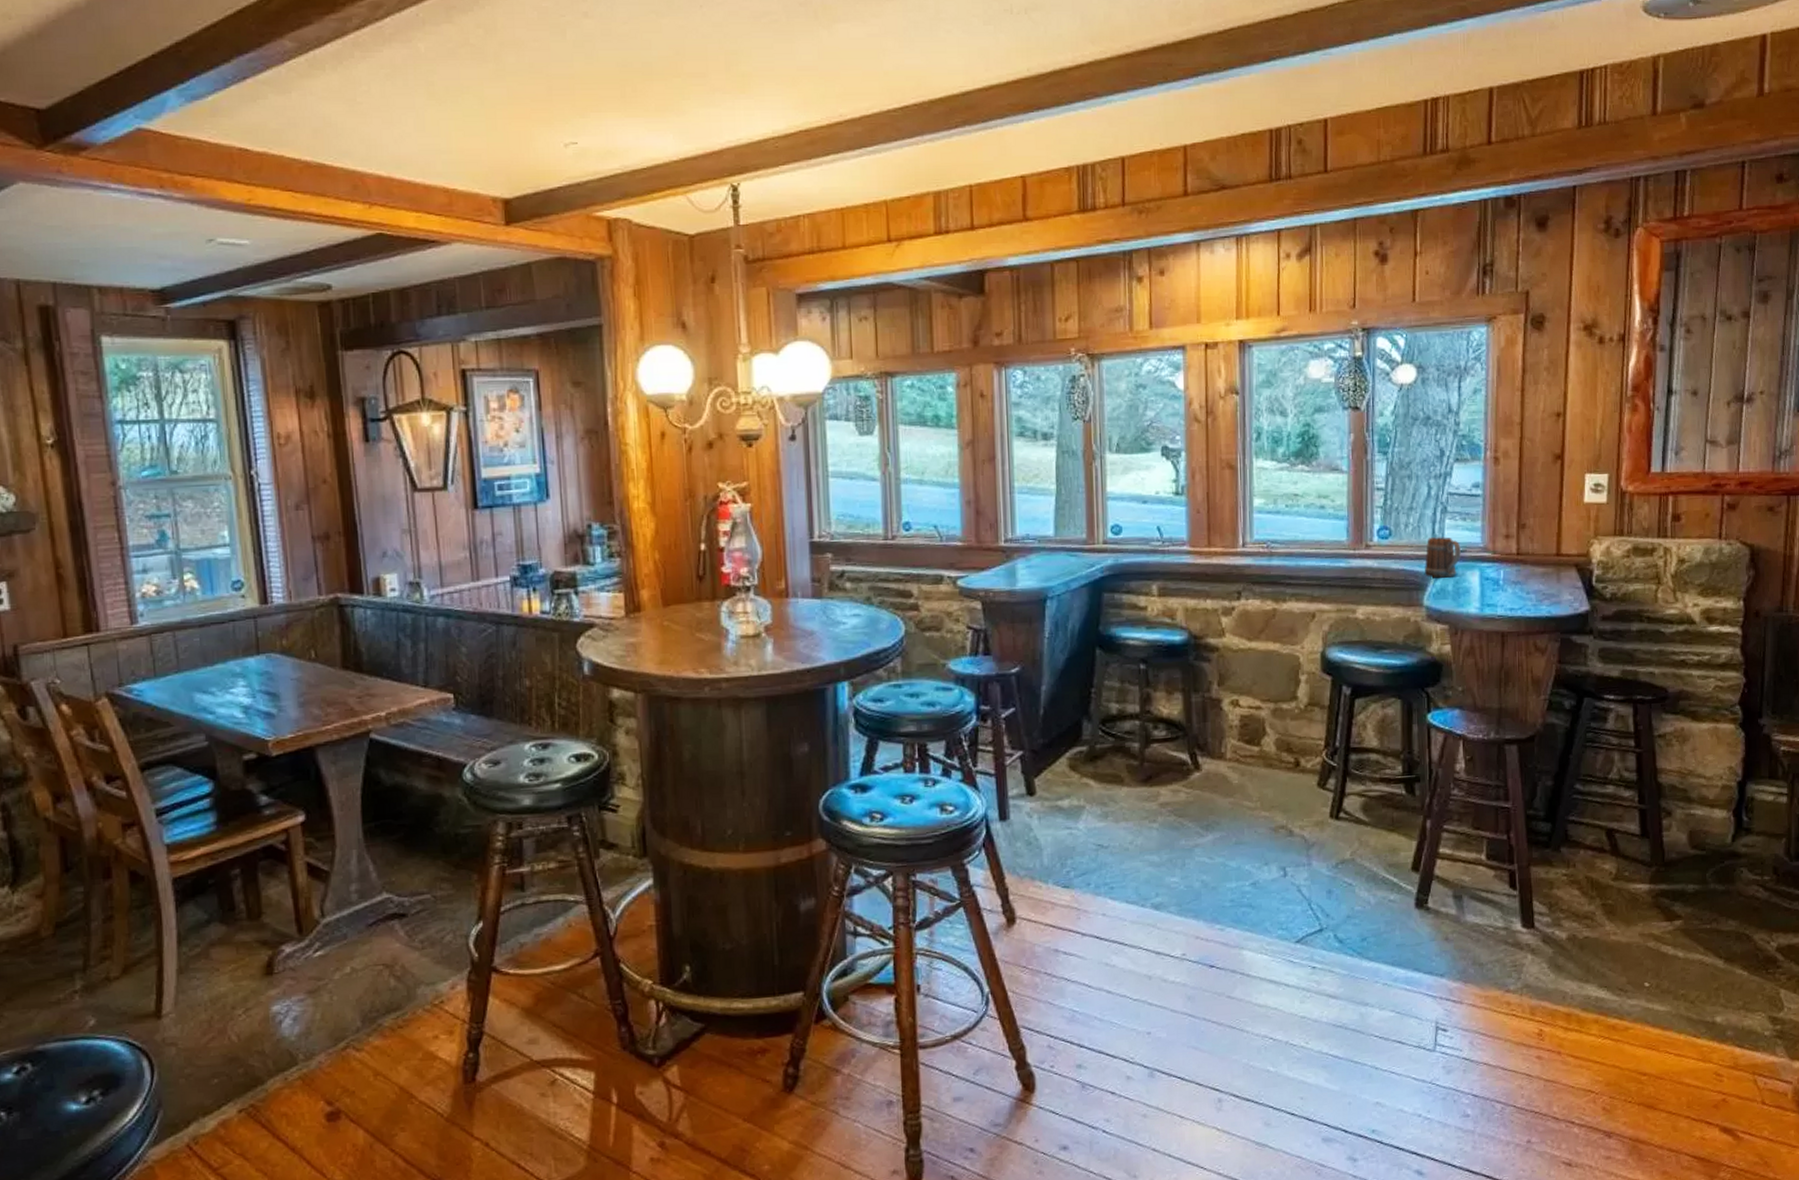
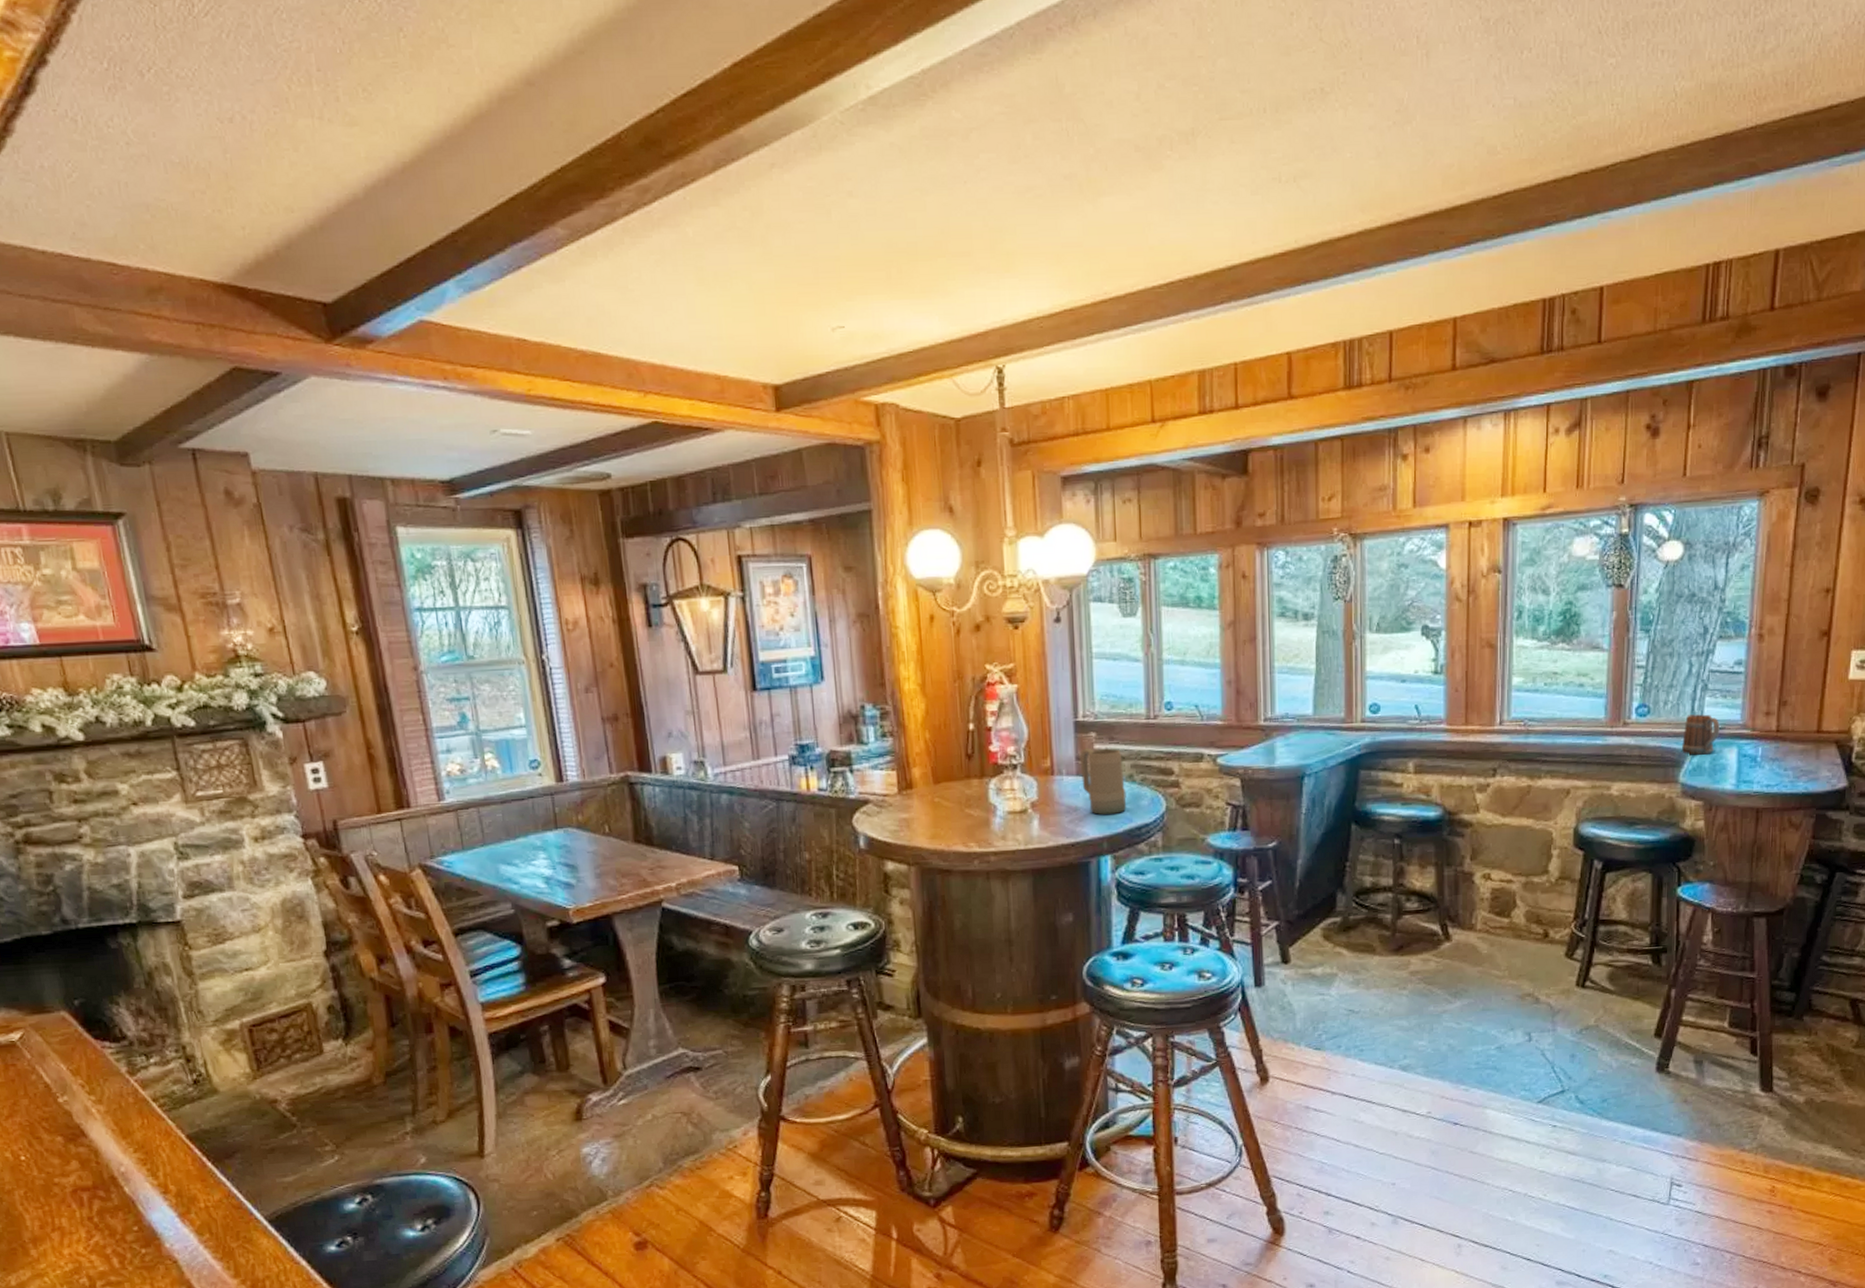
beer mug: none [815,569,865,639] -> present [1079,748,1127,815]

